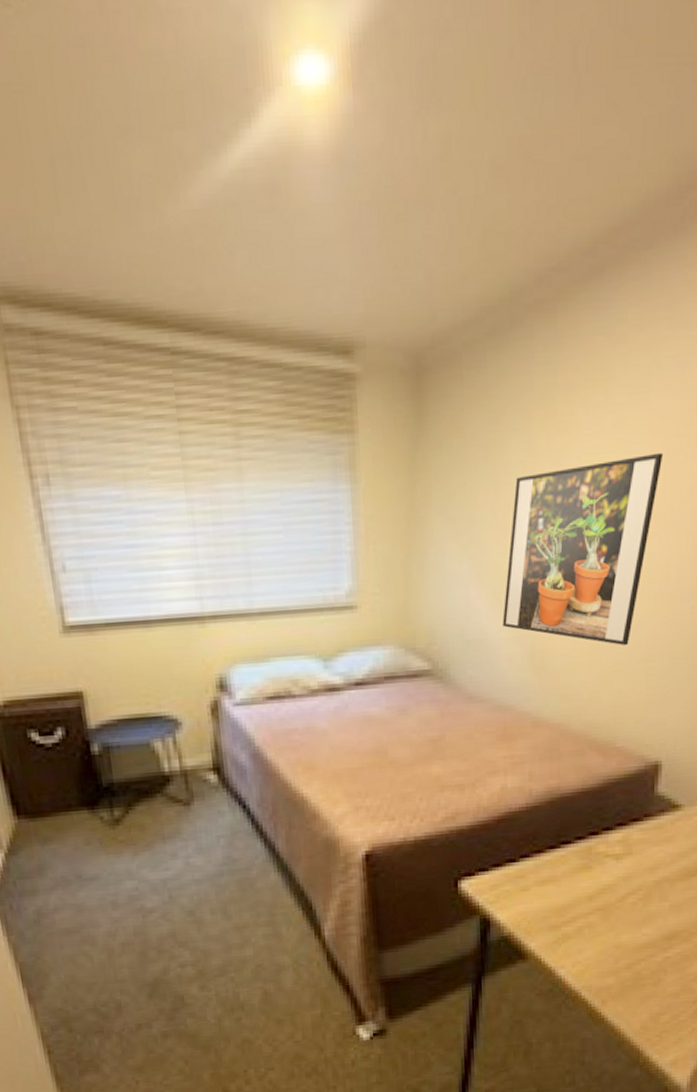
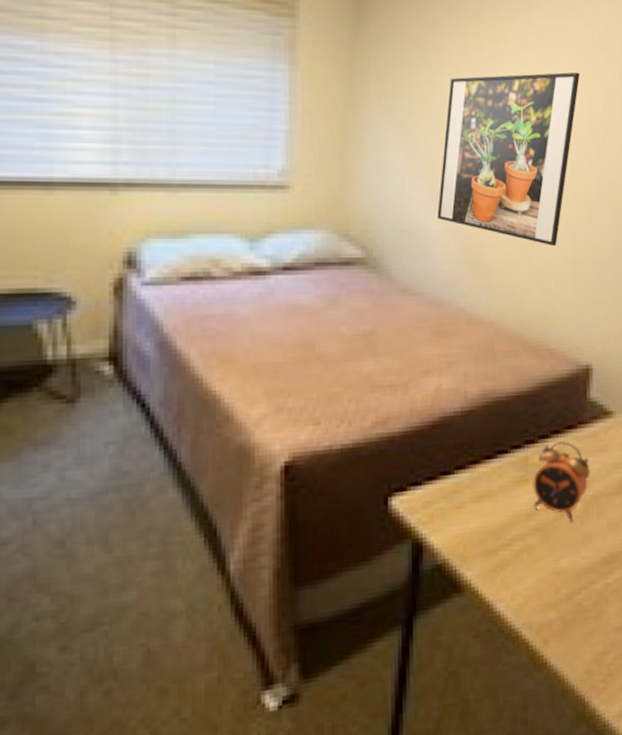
alarm clock: none [596,832,655,904] -> present [533,441,590,523]

